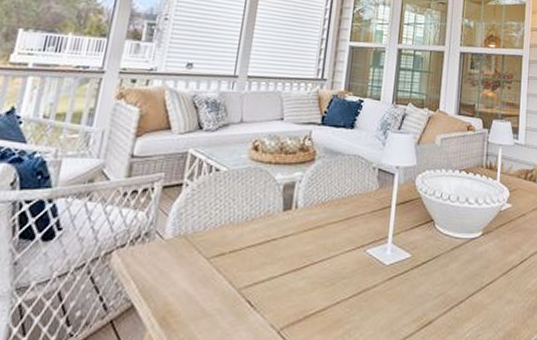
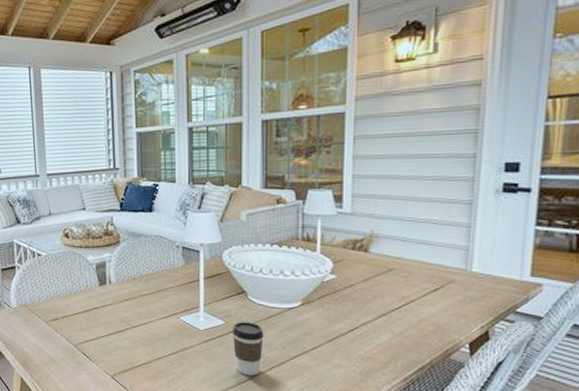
coffee cup: none [416,253,447,319] -> present [232,321,264,375]

